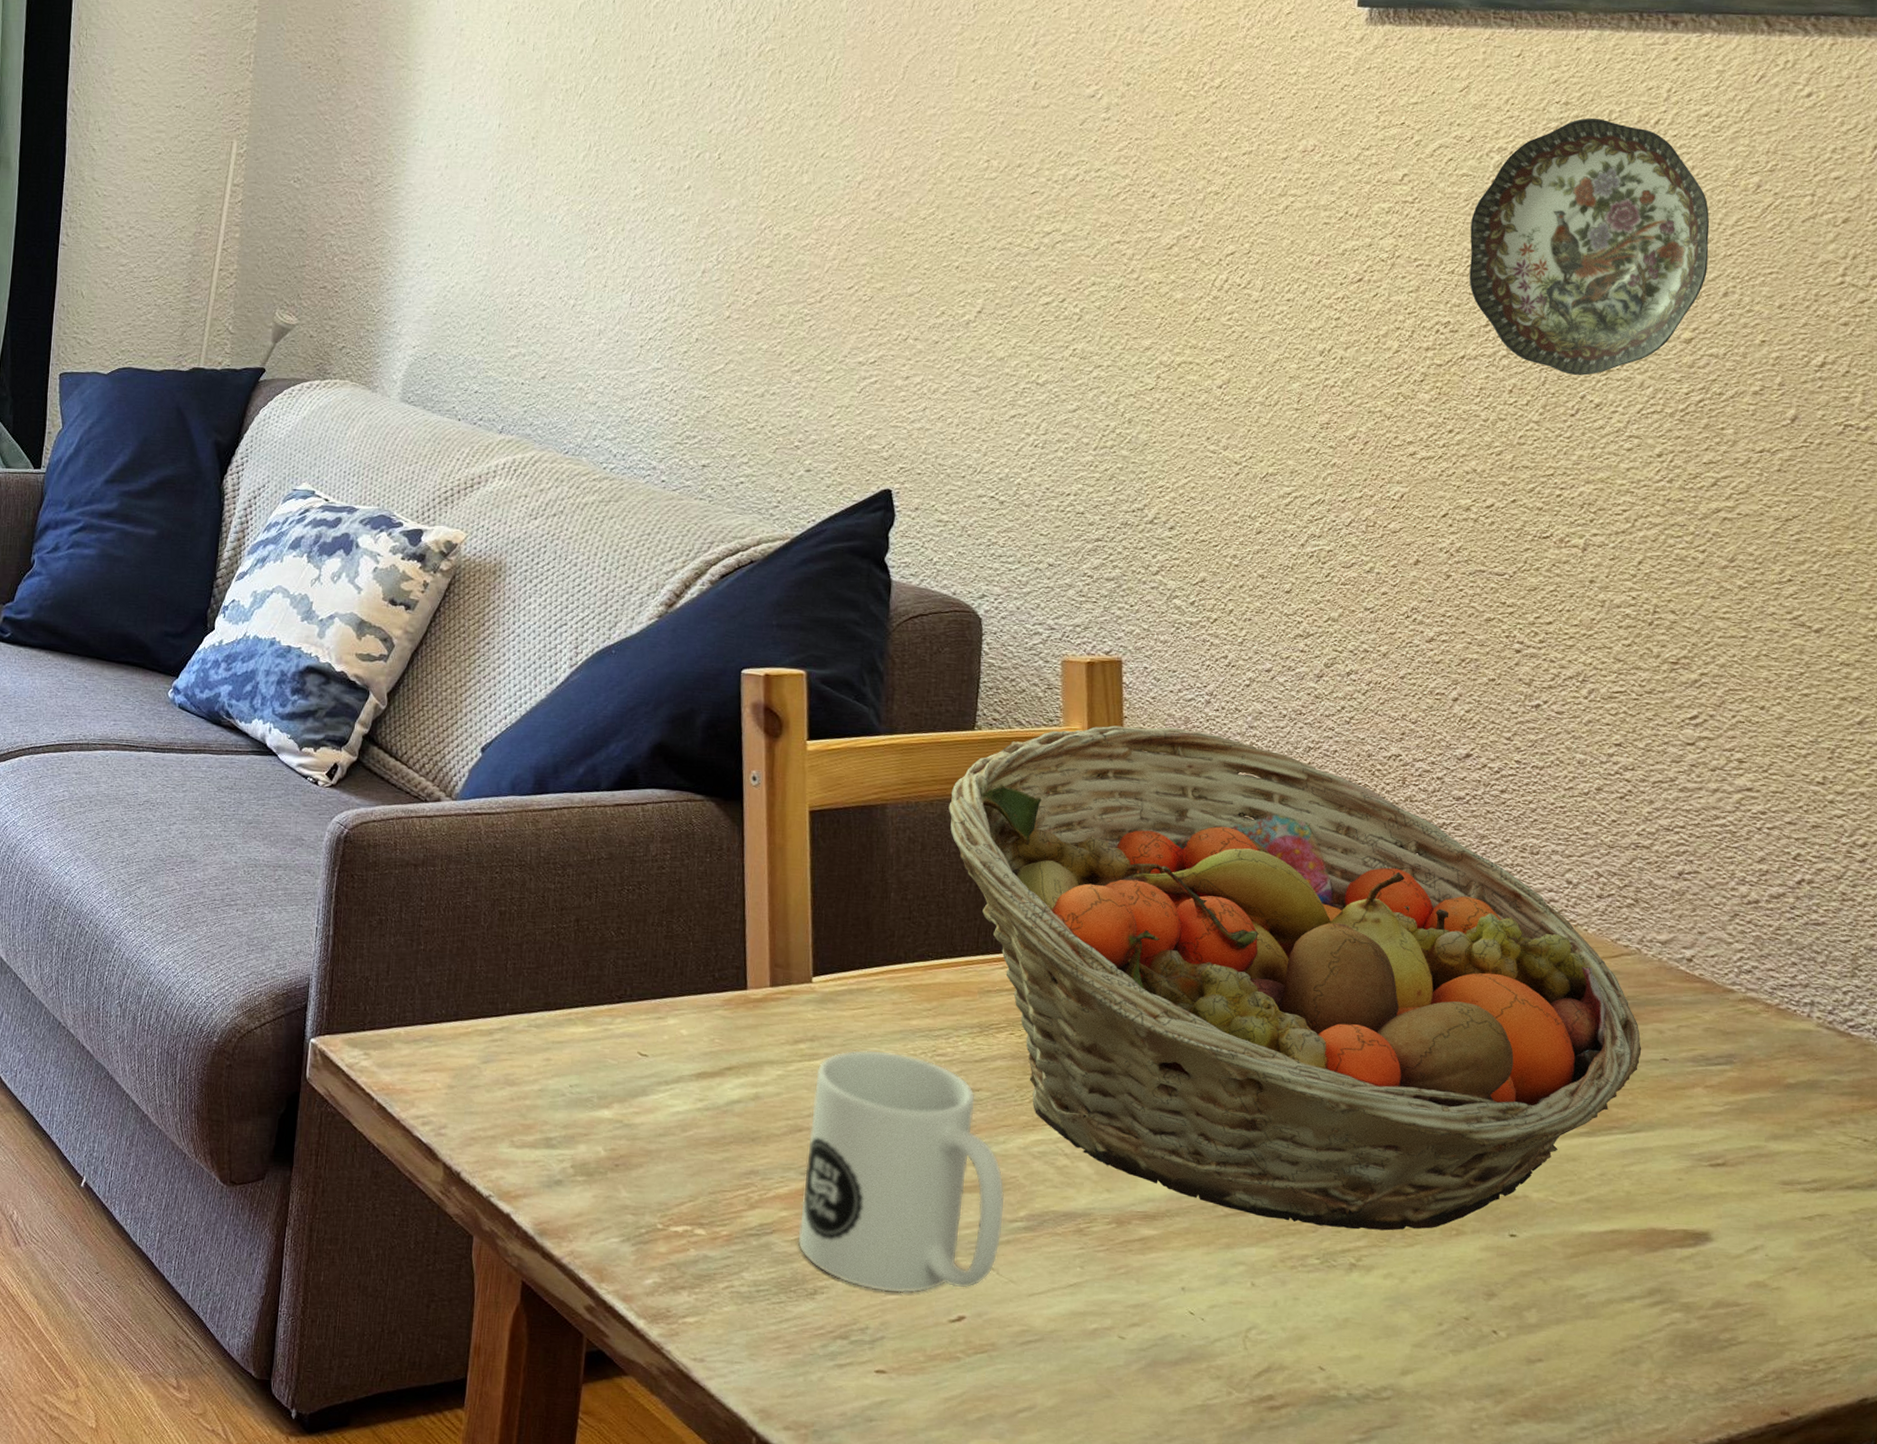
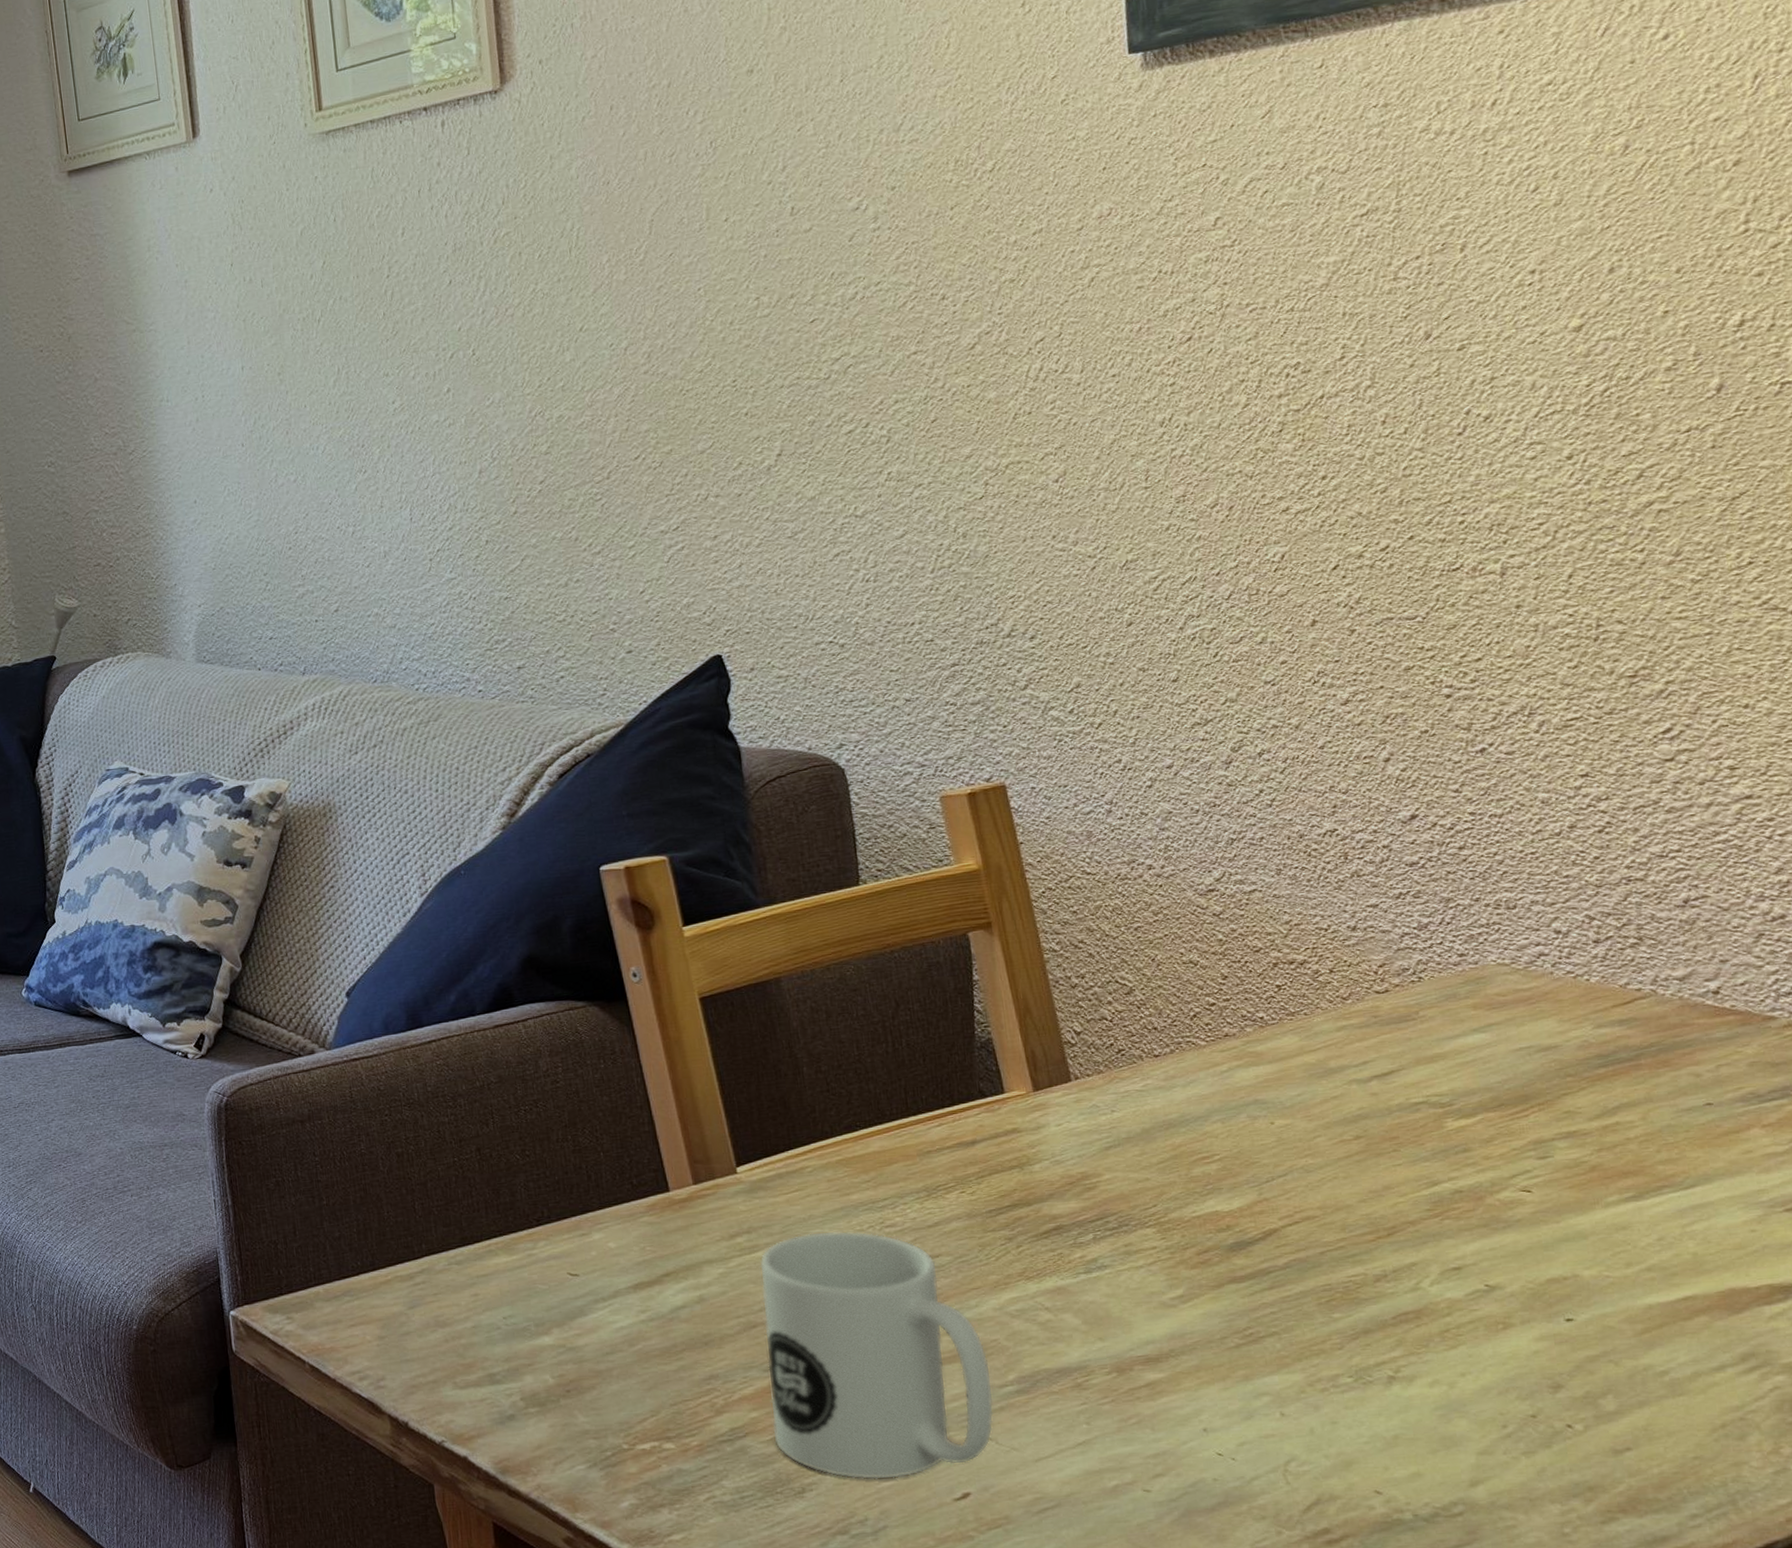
fruit basket: present [948,725,1642,1231] -> none [847,843,1680,1342]
decorative plate: present [1469,117,1710,376] -> none [1302,113,1585,392]

